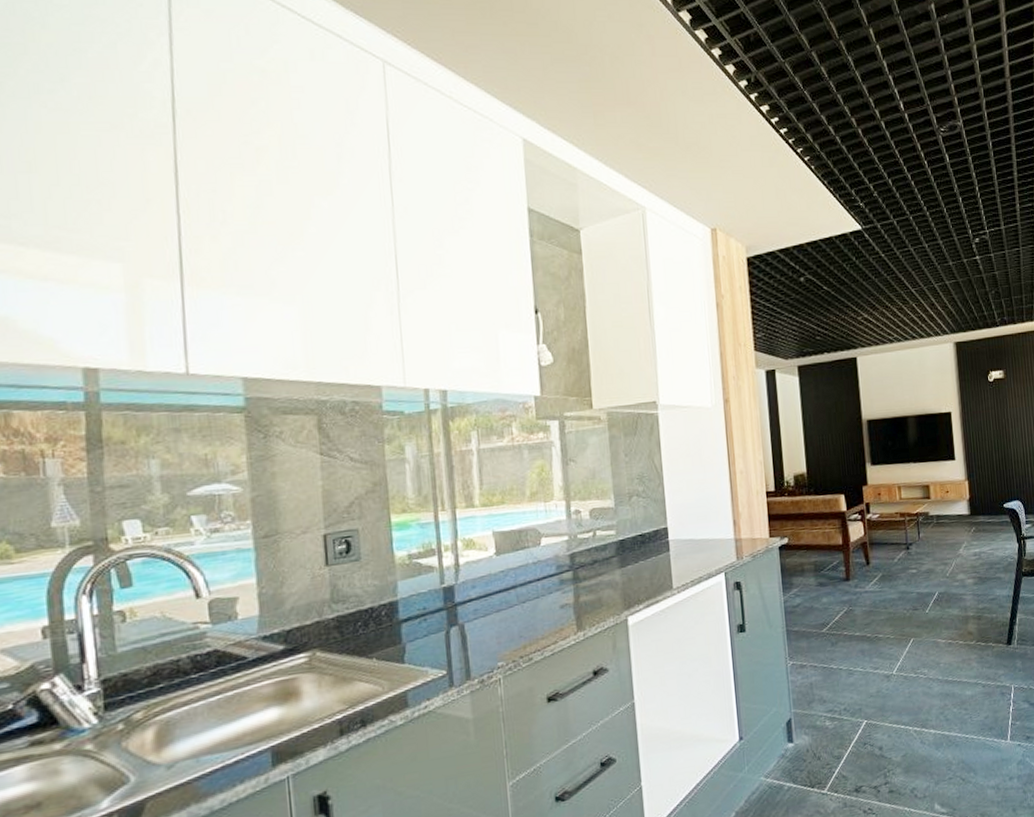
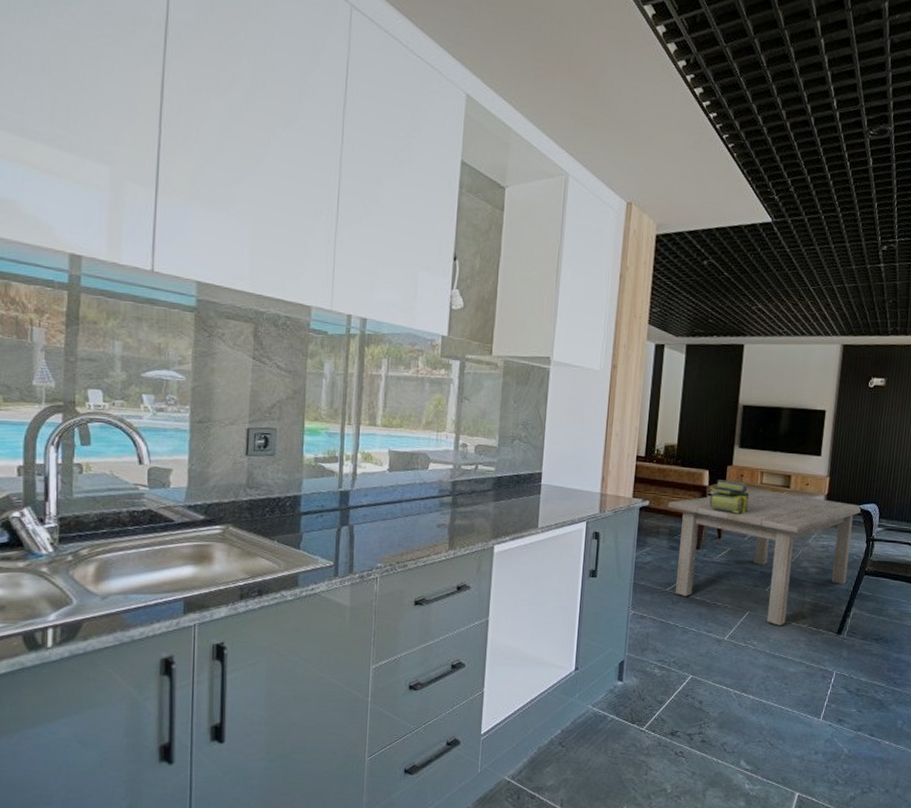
dining table: none [808,504,1006,648] -> present [668,489,862,626]
stack of books: none [848,501,894,535] -> present [709,480,751,514]

